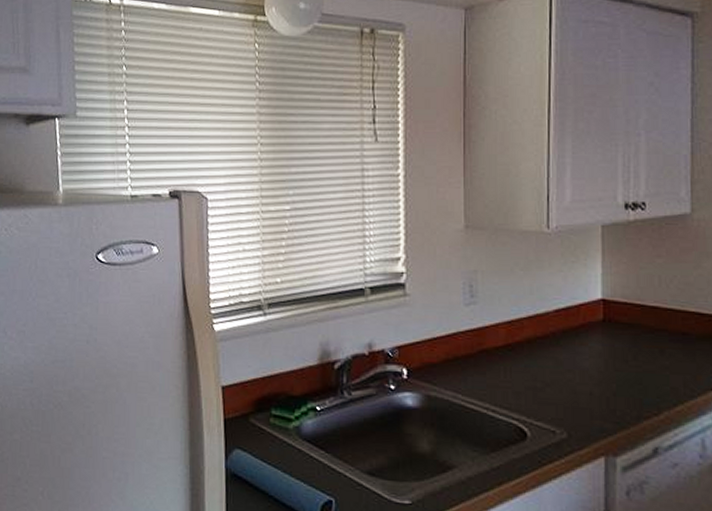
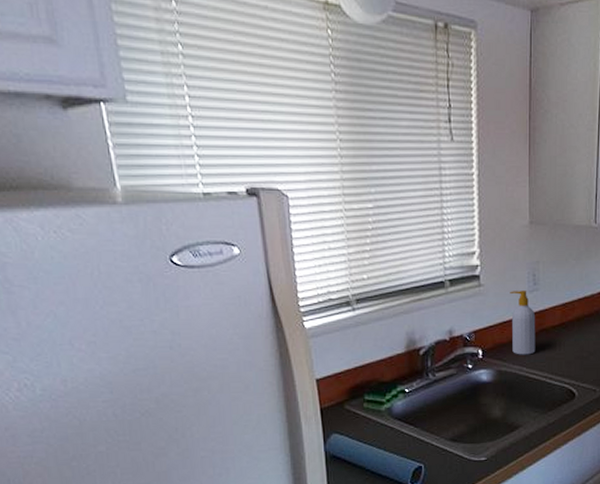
soap bottle: none [441,303,474,380] -> present [510,291,536,355]

